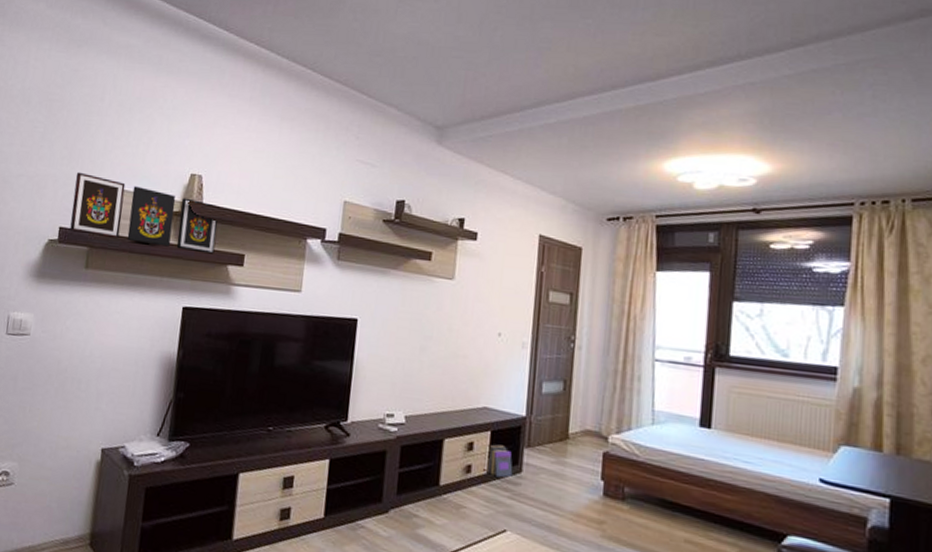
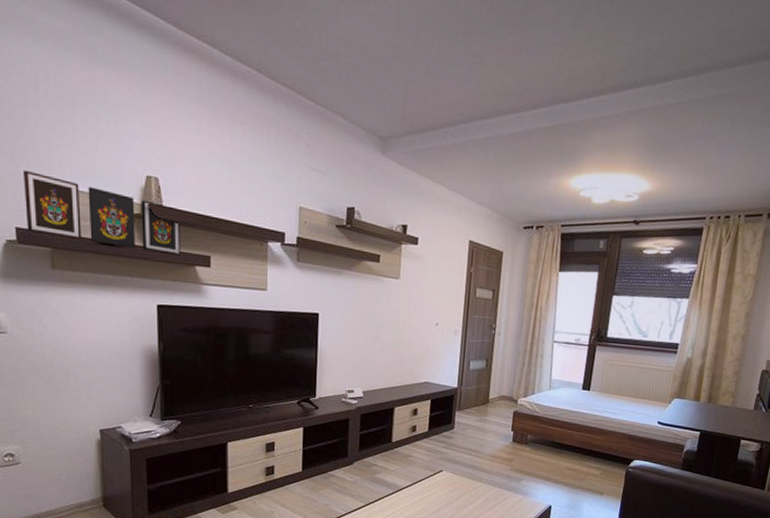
books: present [485,444,513,478] -> none [426,409,448,434]

